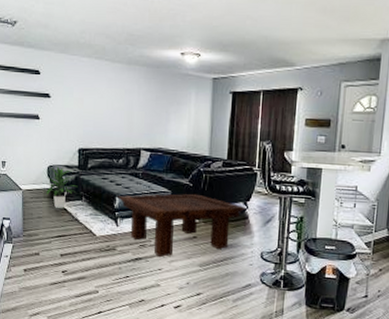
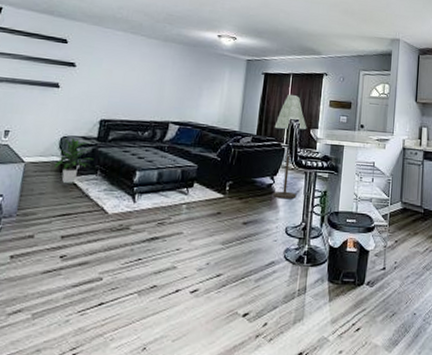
coffee table: present [117,193,247,257] -> none [138,168,273,235]
floor lamp: none [245,113,281,225] -> present [272,94,307,199]

